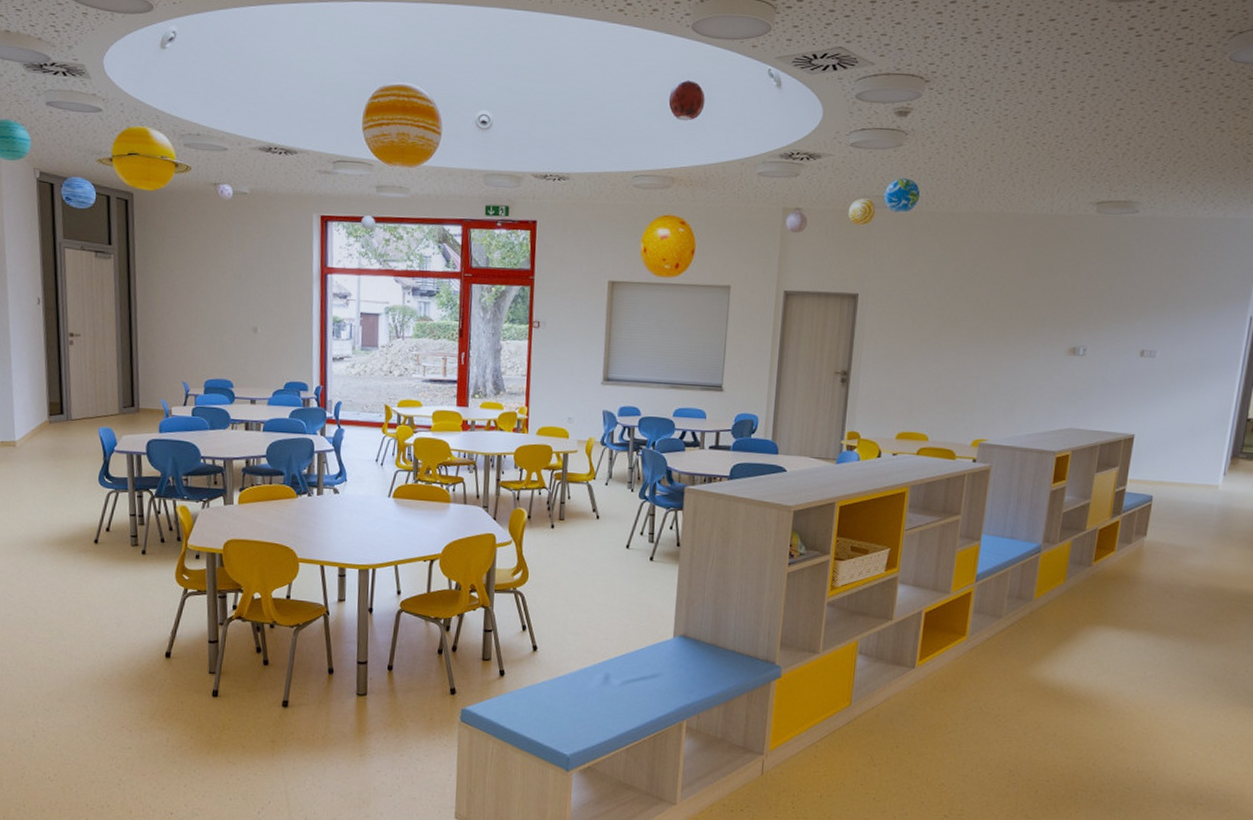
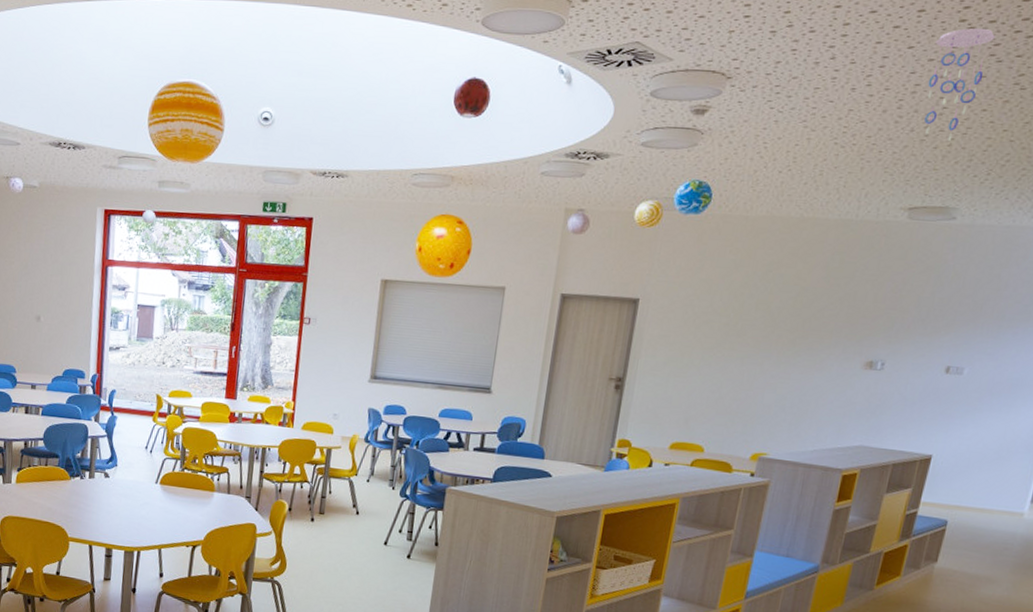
ceiling mobile: none [1105,35,1161,141] -> present [924,27,996,142]

